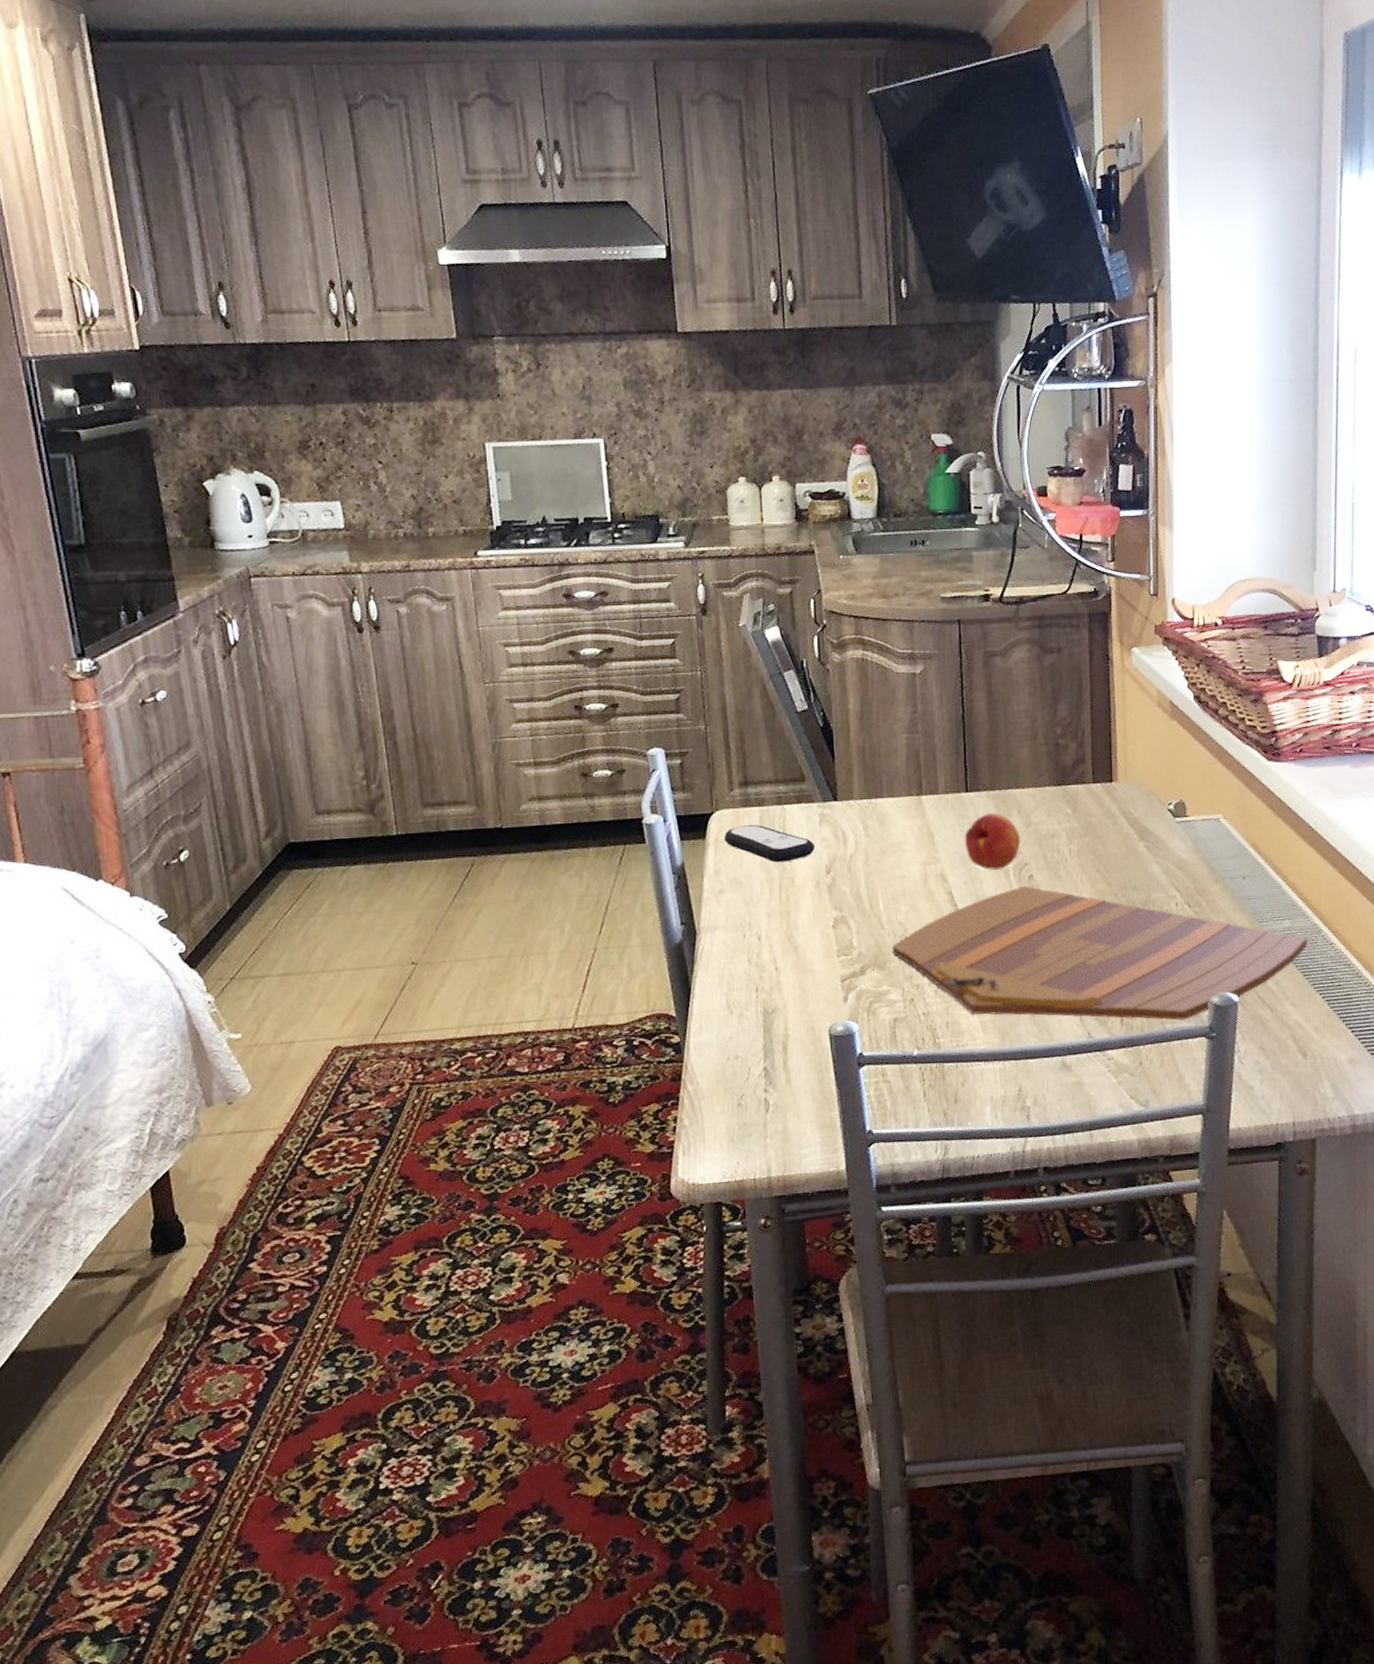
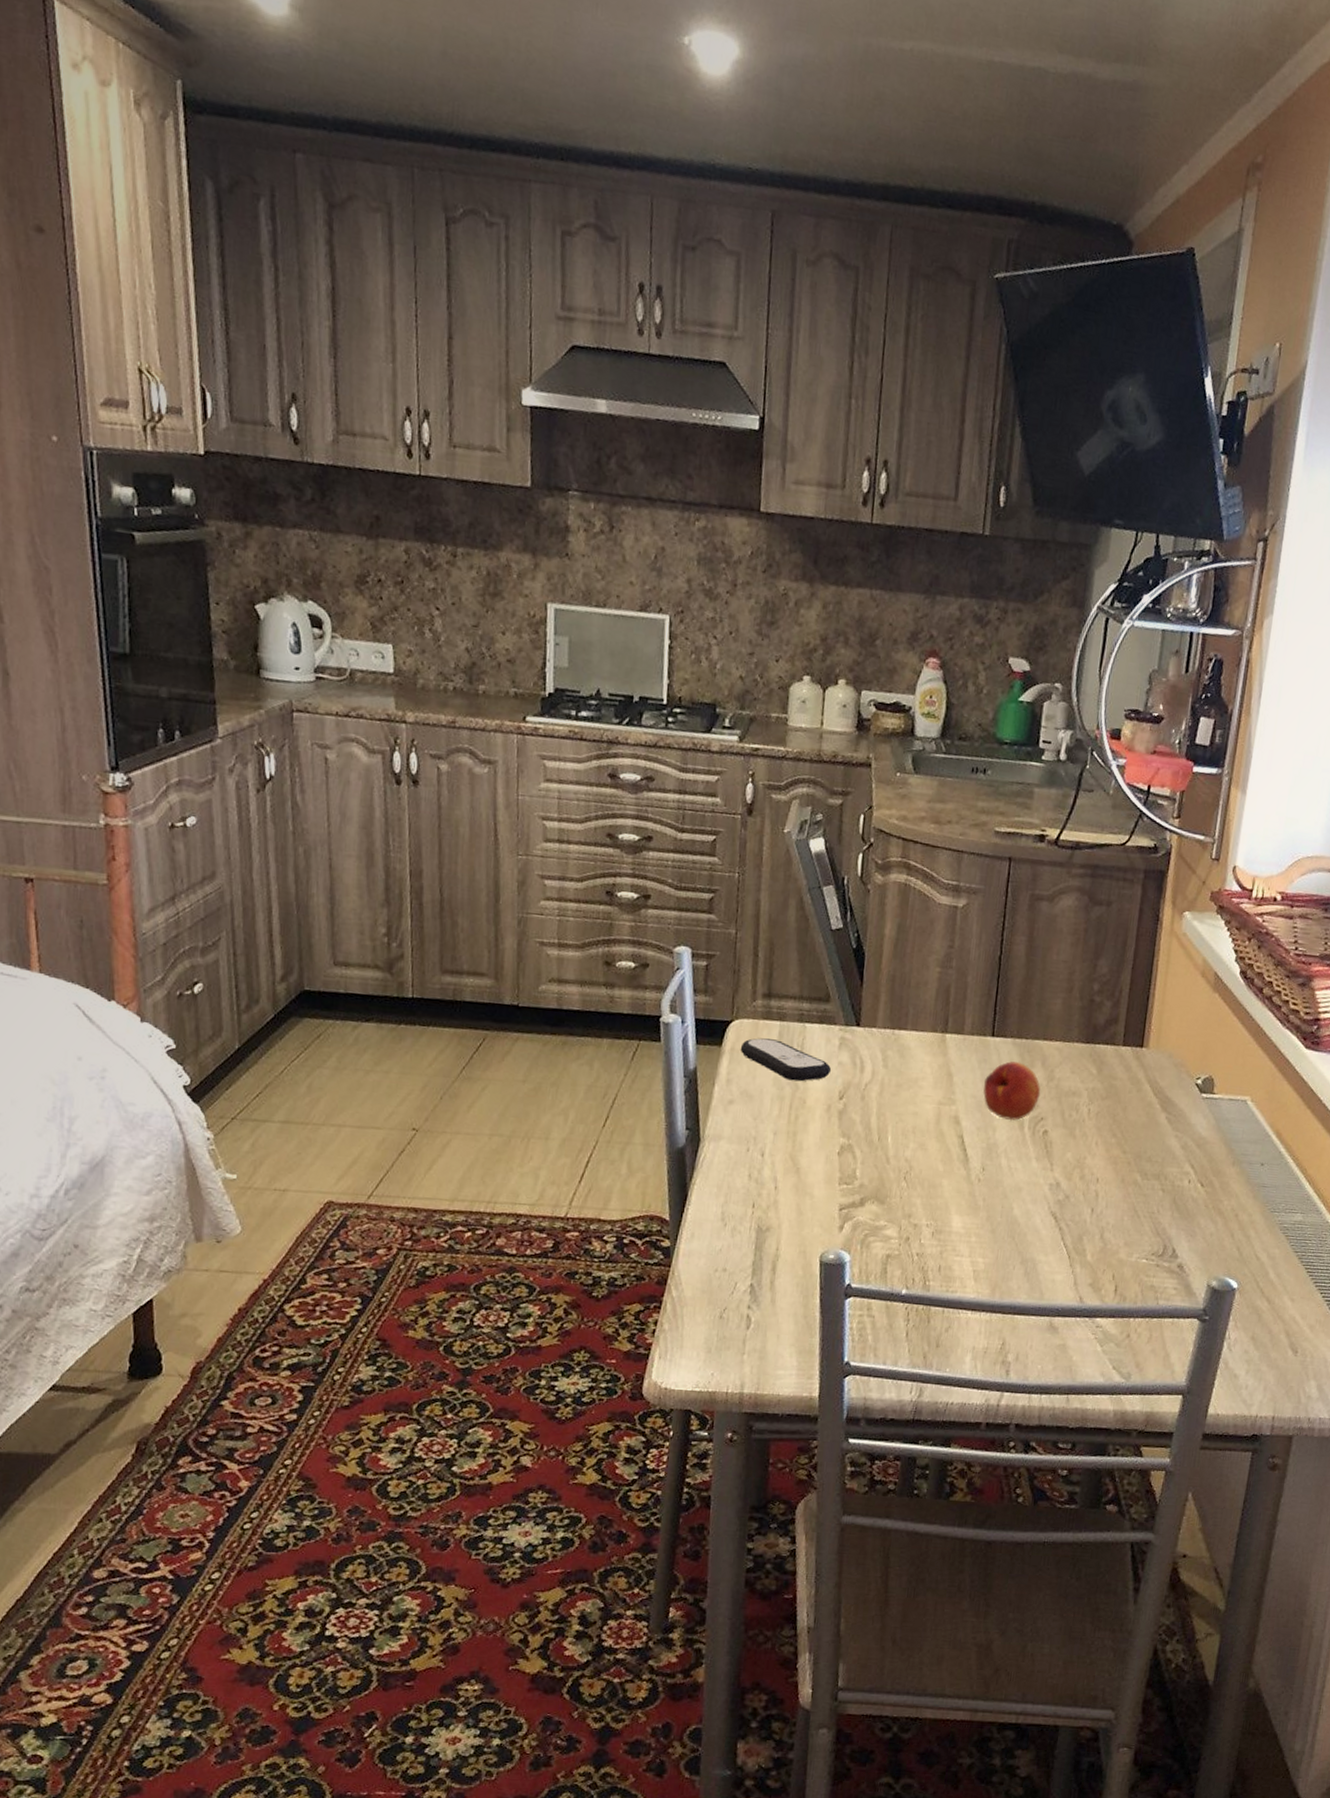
cutting board: present [892,885,1309,1020] -> none [894,1139,1318,1299]

